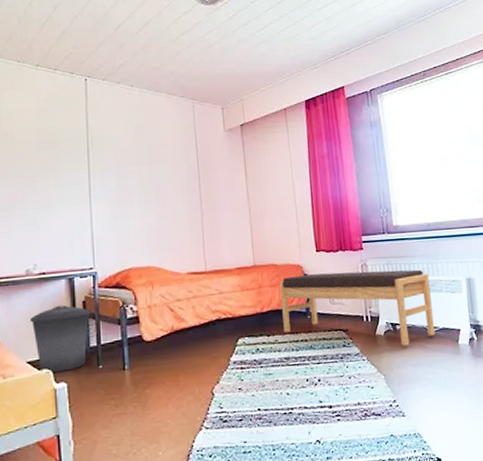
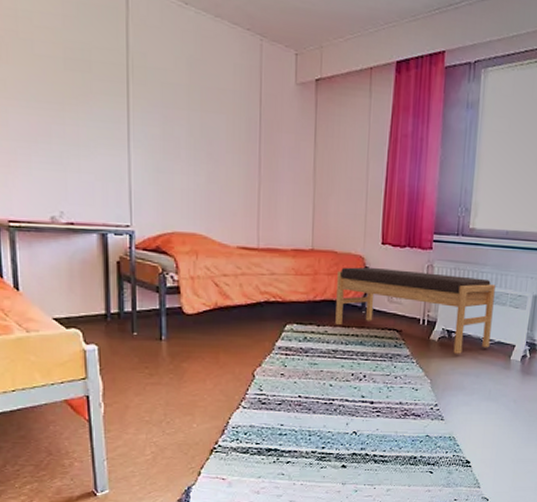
trash can: present [29,305,90,373] -> none [55,262,125,333]

